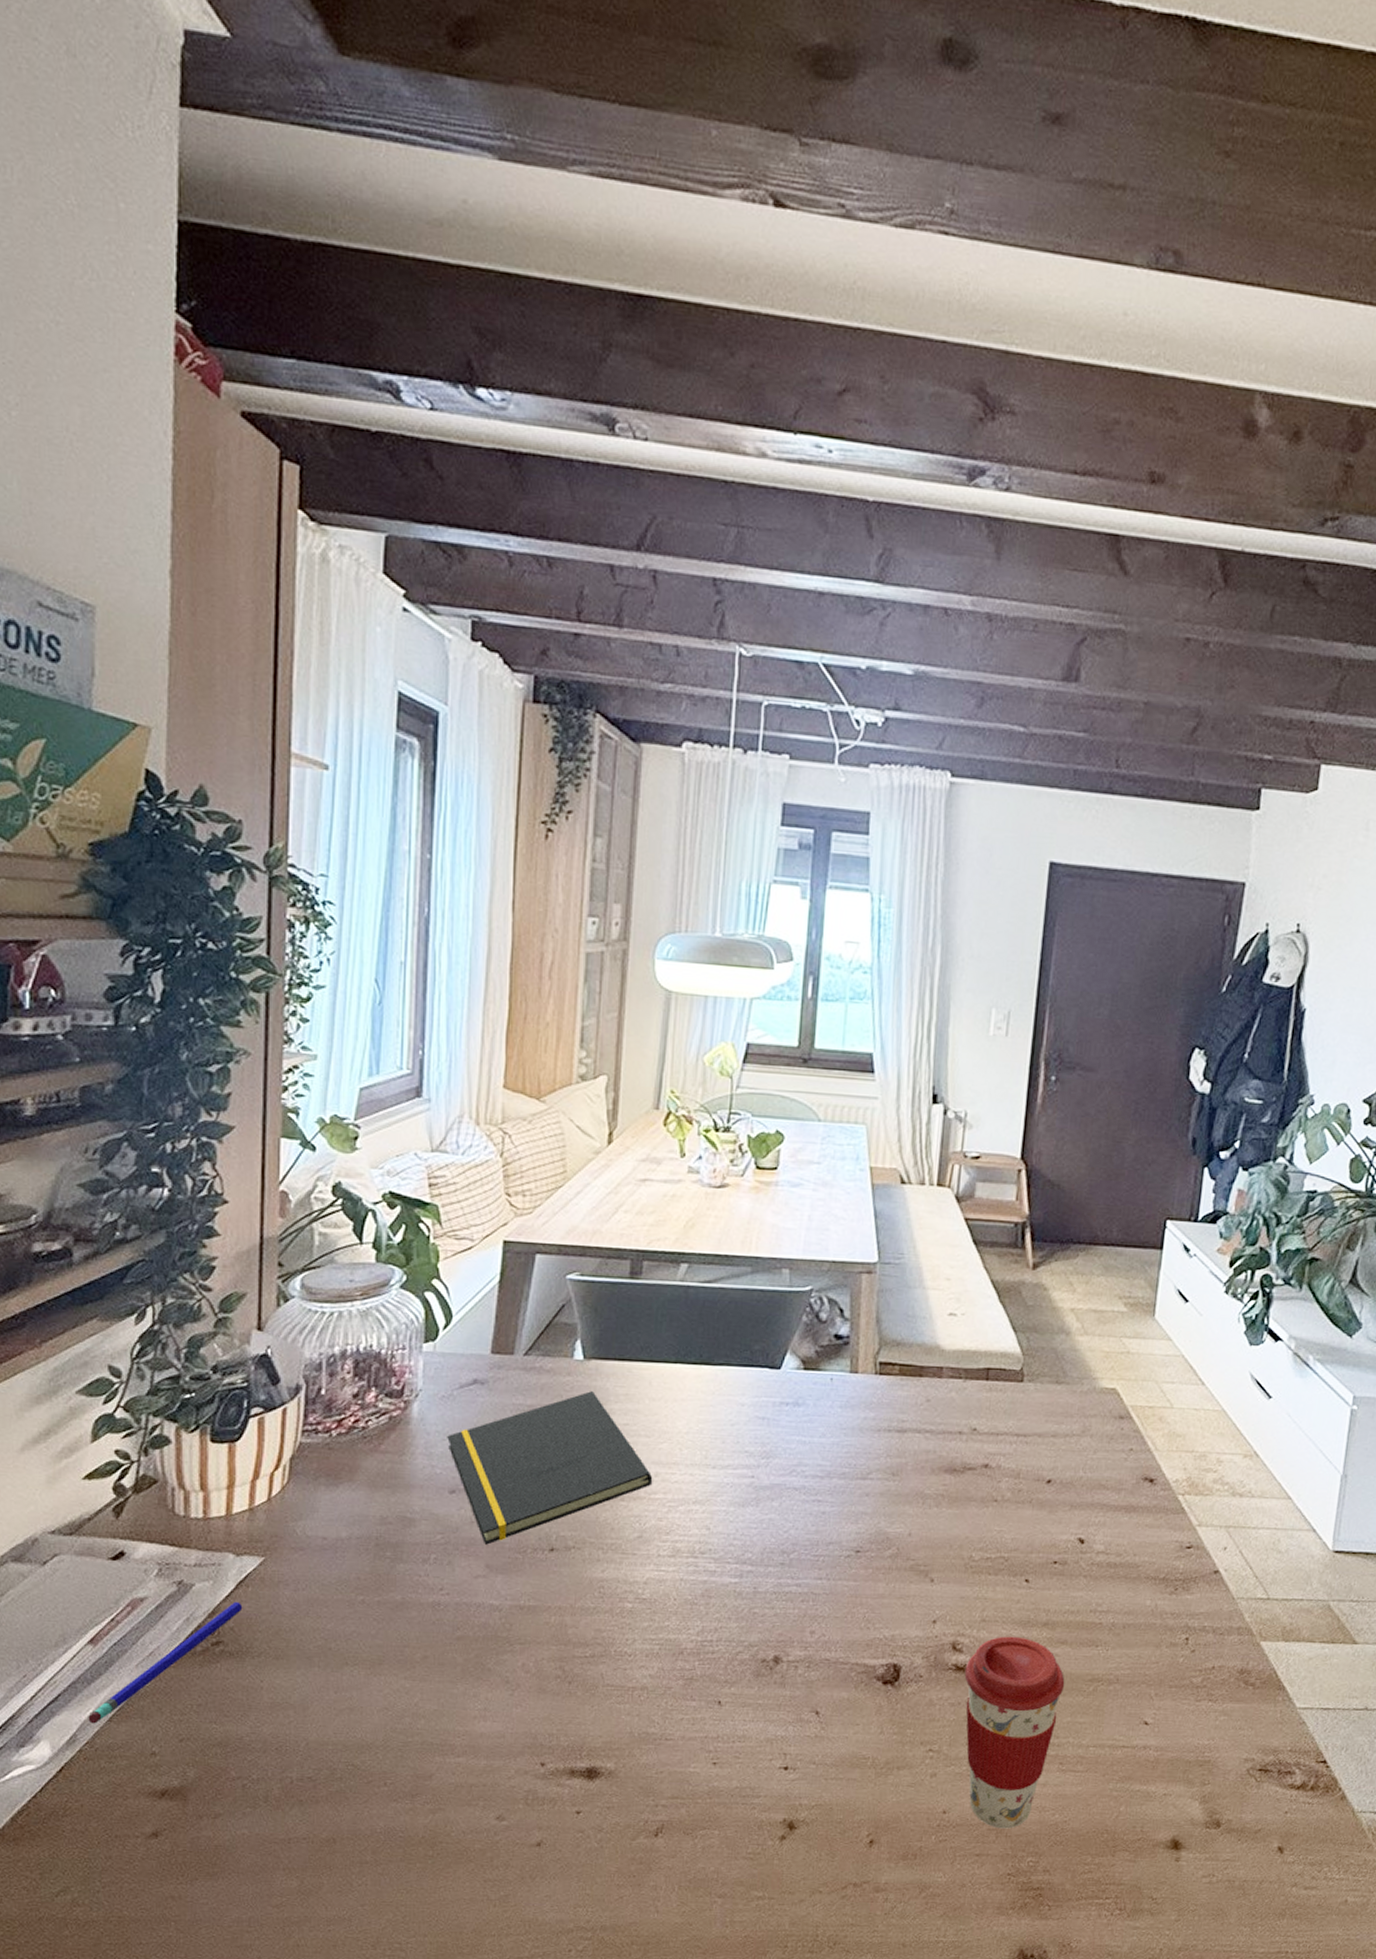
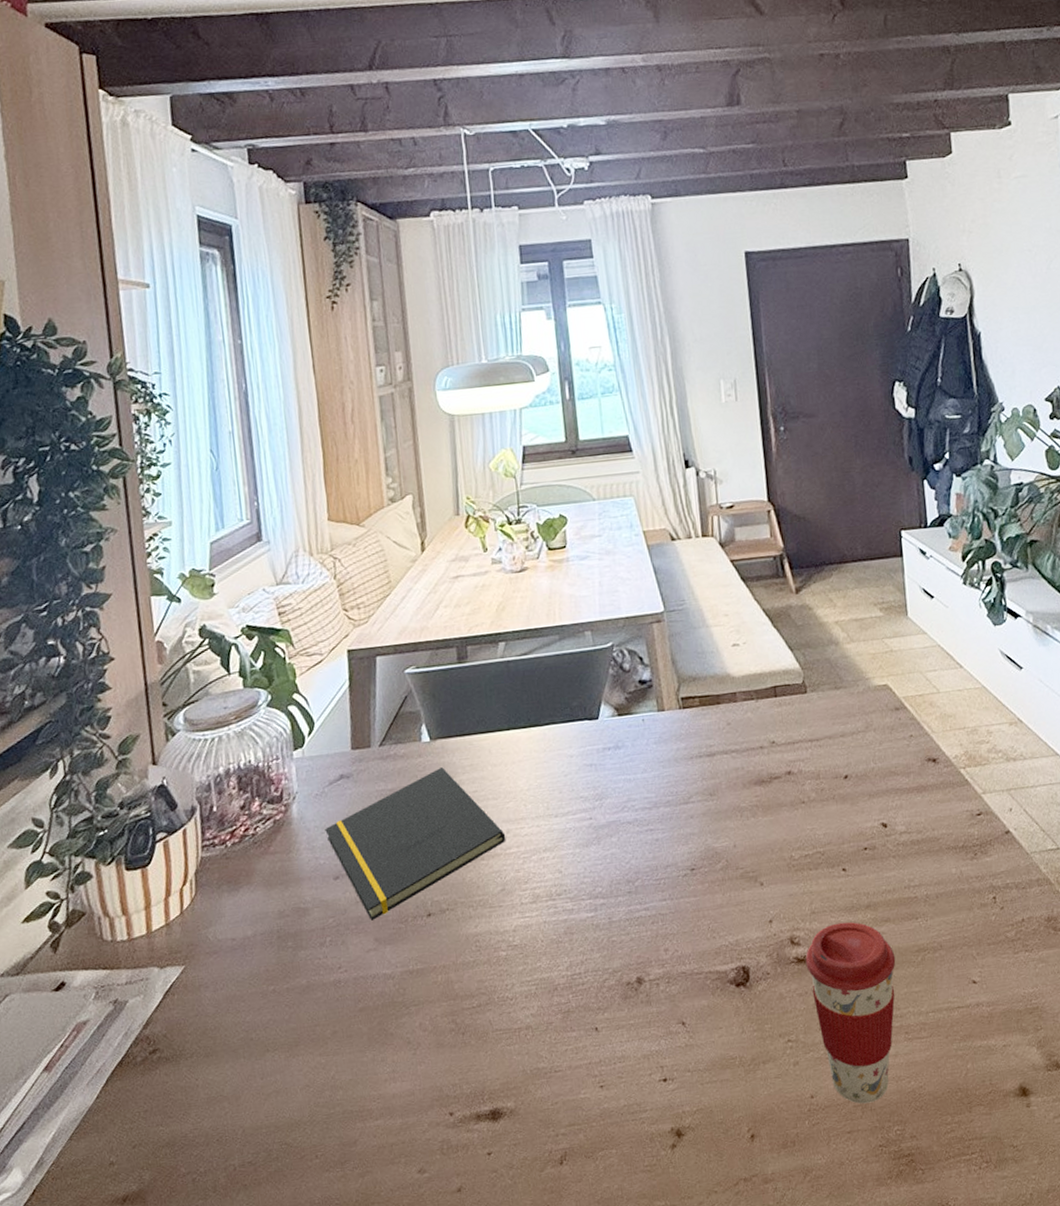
pen: present [88,1601,243,1724] -> none [51,1010,172,1145]

